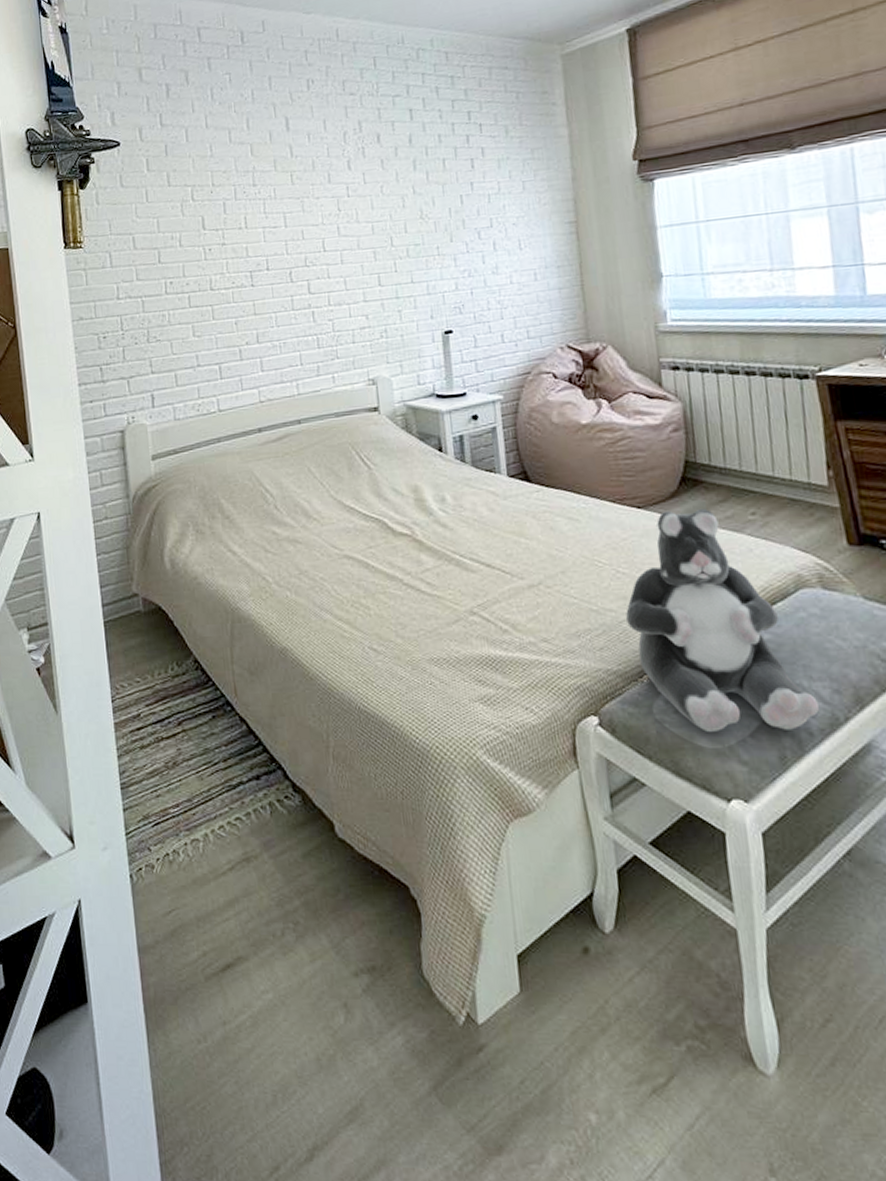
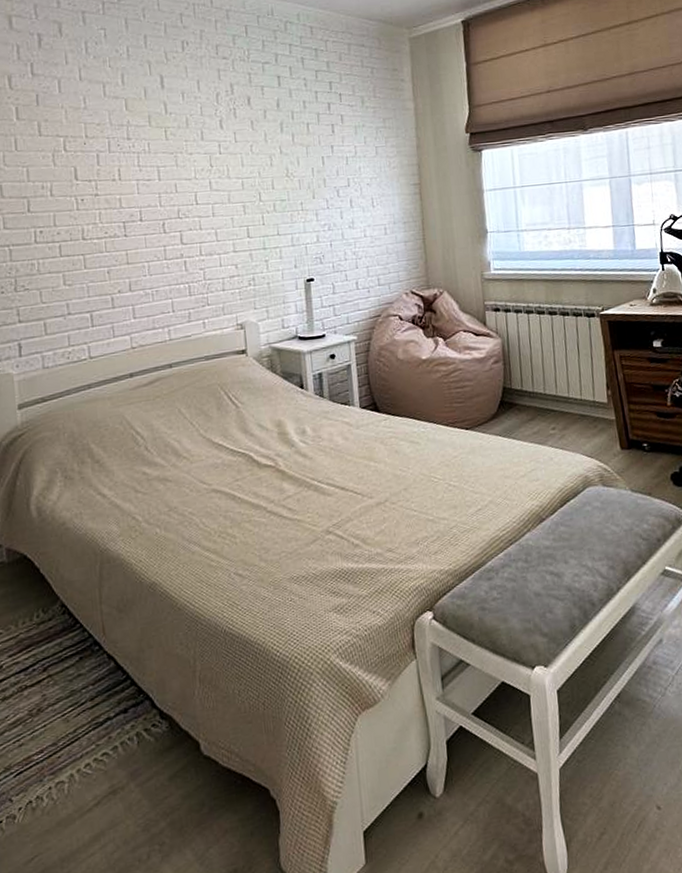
plush toy: present [626,508,820,732] -> none [456,426,600,613]

